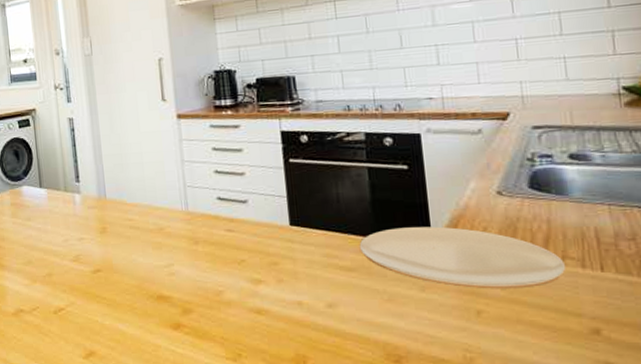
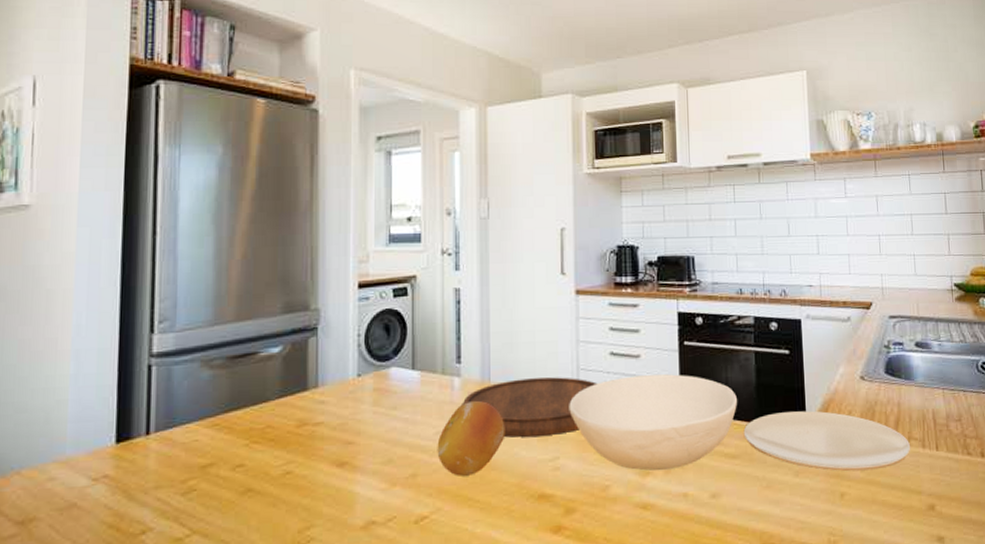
fruit: none [66,213,123,277] -> present [437,400,505,476]
cutting board: none [83,193,205,246] -> present [462,377,598,437]
bowl: none [178,190,352,279] -> present [569,374,738,471]

